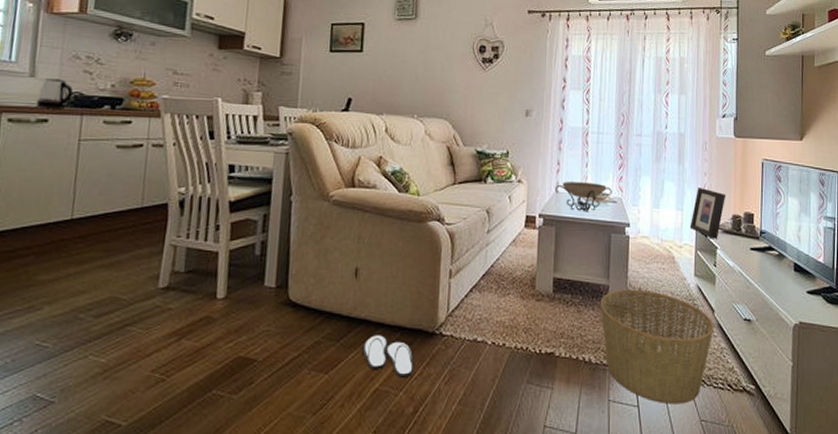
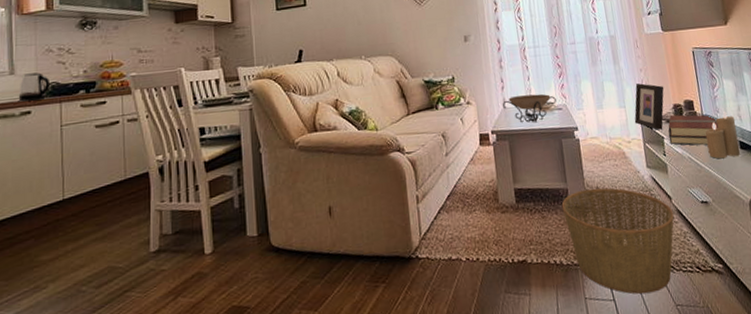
slippers: present [362,335,415,378] -> none [346,266,398,305]
books: none [722,226,776,262] -> present [668,115,719,146]
candle: none [760,230,794,278] -> present [705,111,741,159]

